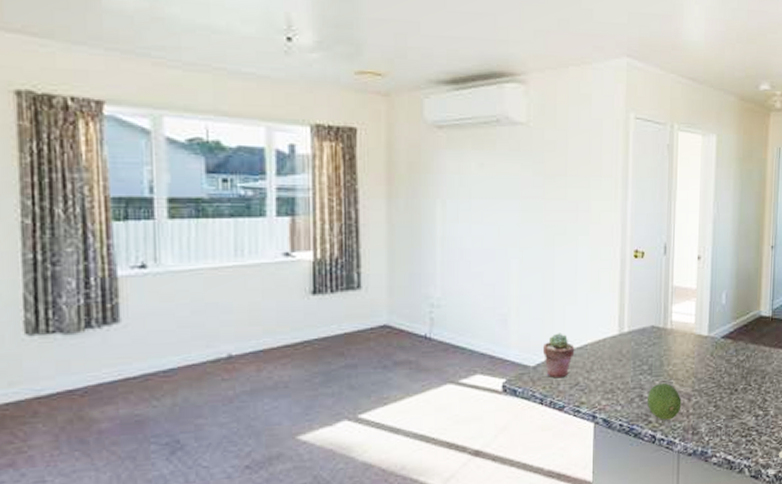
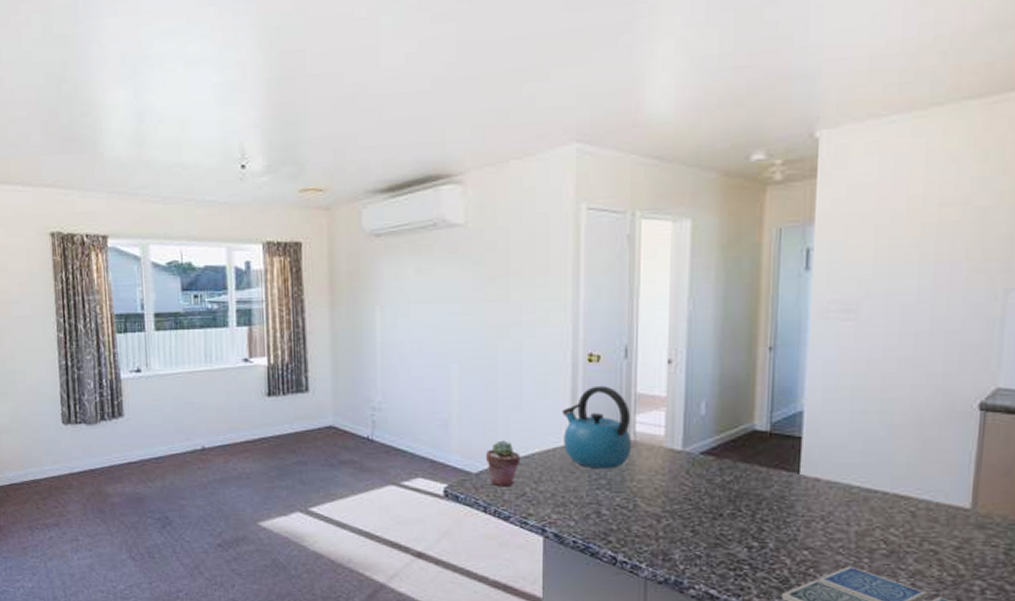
kettle: none [612,279,669,356] -> present [562,385,632,469]
fruit: present [648,383,682,420] -> none [606,501,649,541]

